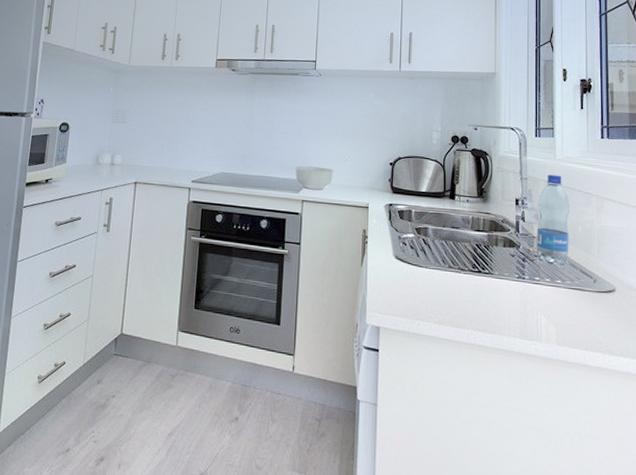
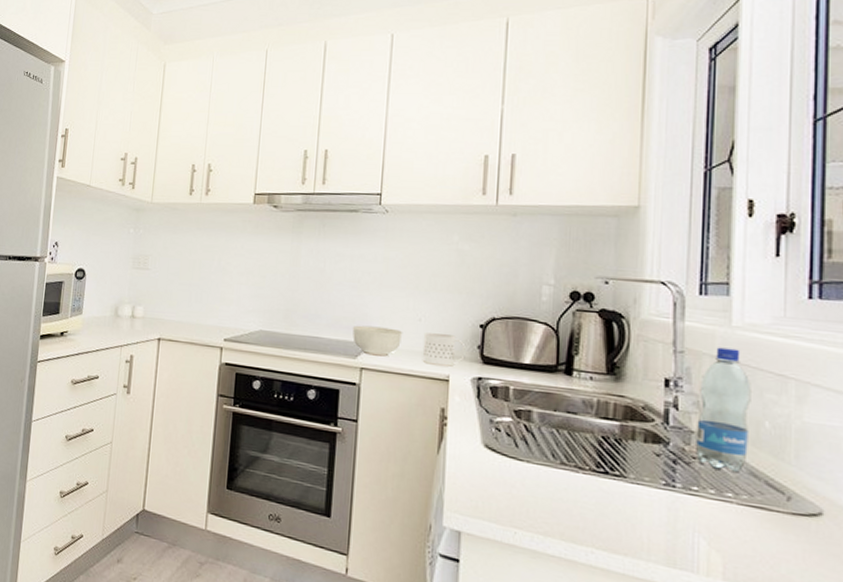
mug: none [348,169,380,196] -> present [422,332,466,367]

